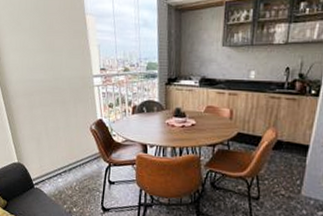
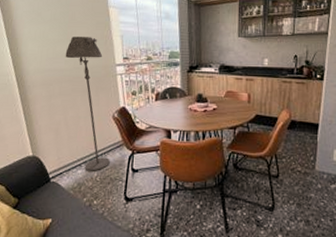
floor lamp: none [44,46,89,181] -> present [65,37,111,171]

